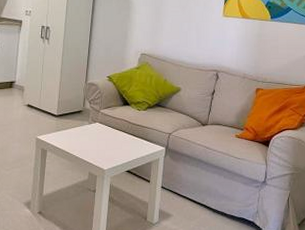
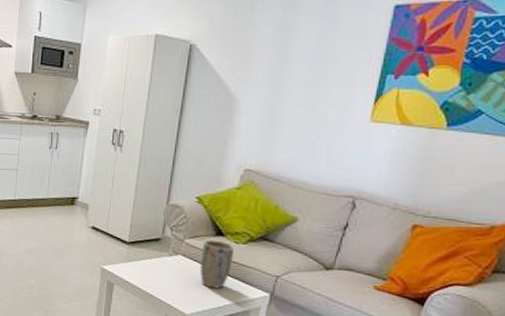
plant pot: none [113,109,138,147] -> present [199,239,235,289]

